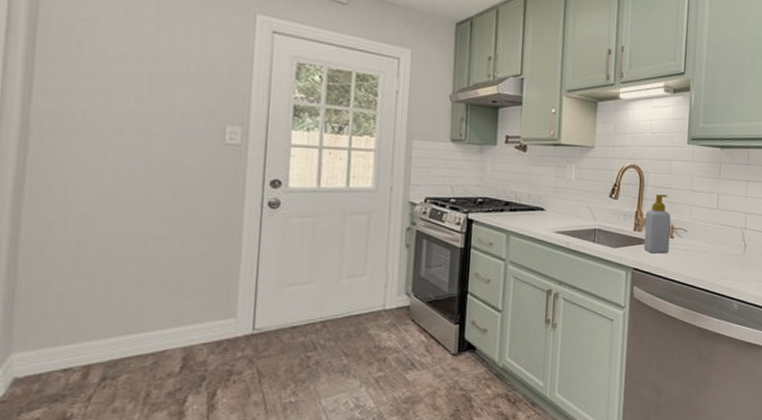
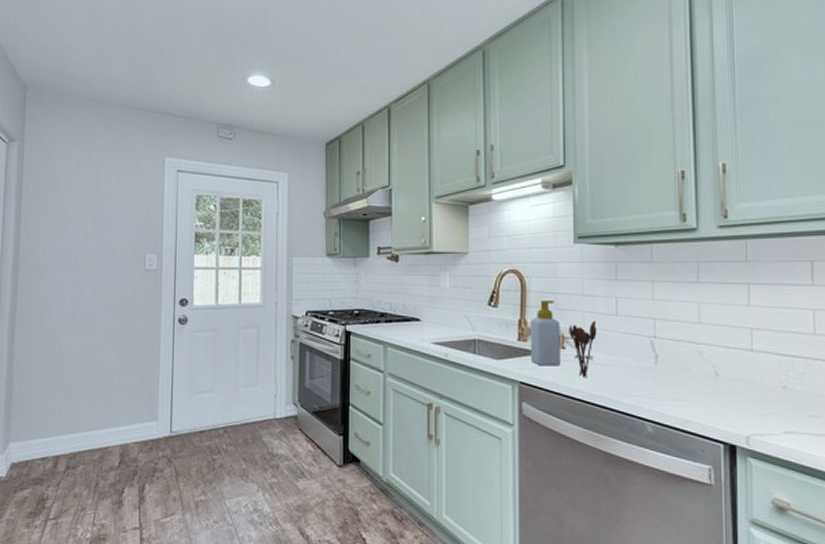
utensil holder: none [678,214,701,263] -> present [569,321,597,377]

